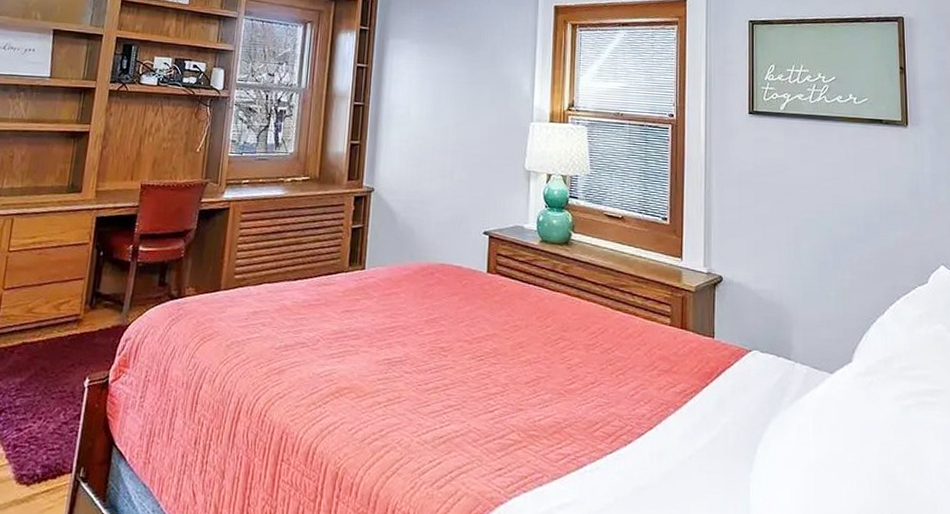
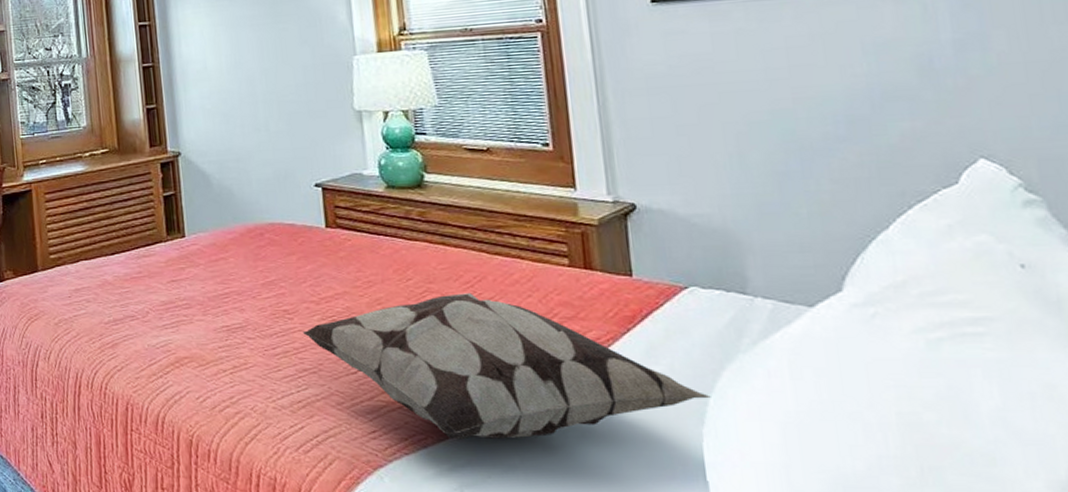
decorative pillow: none [454,342,759,479] -> present [303,293,711,440]

